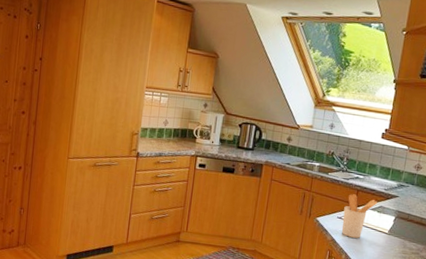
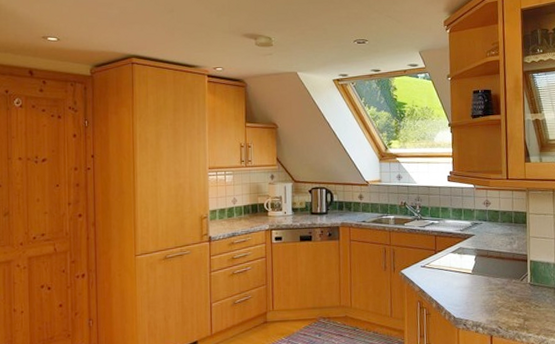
utensil holder: present [341,194,378,238] -> none [426,240,457,284]

